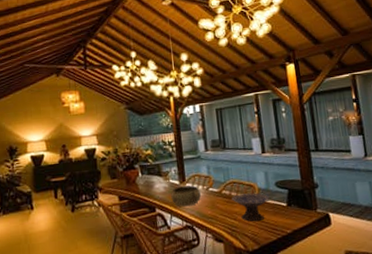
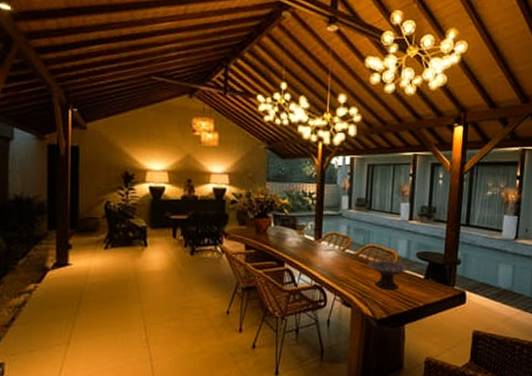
bowl: present [171,185,201,207] -> none [303,243,336,266]

